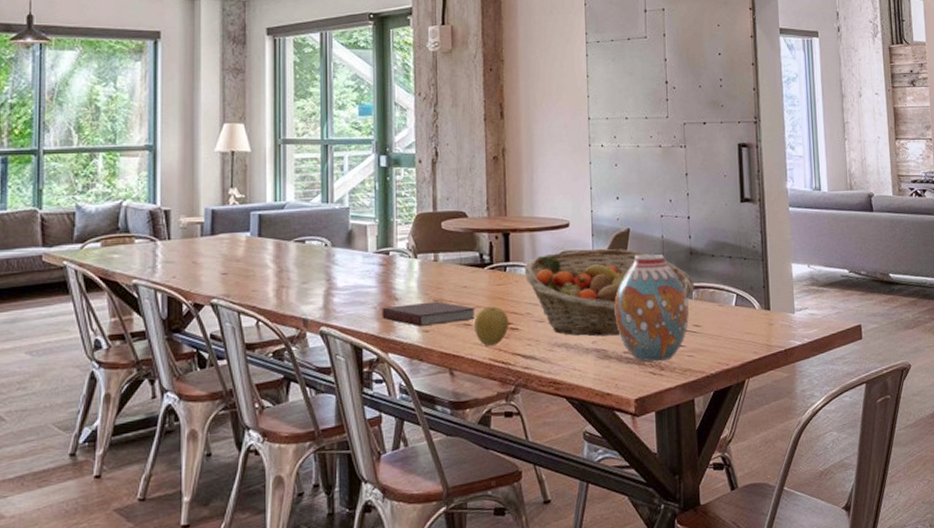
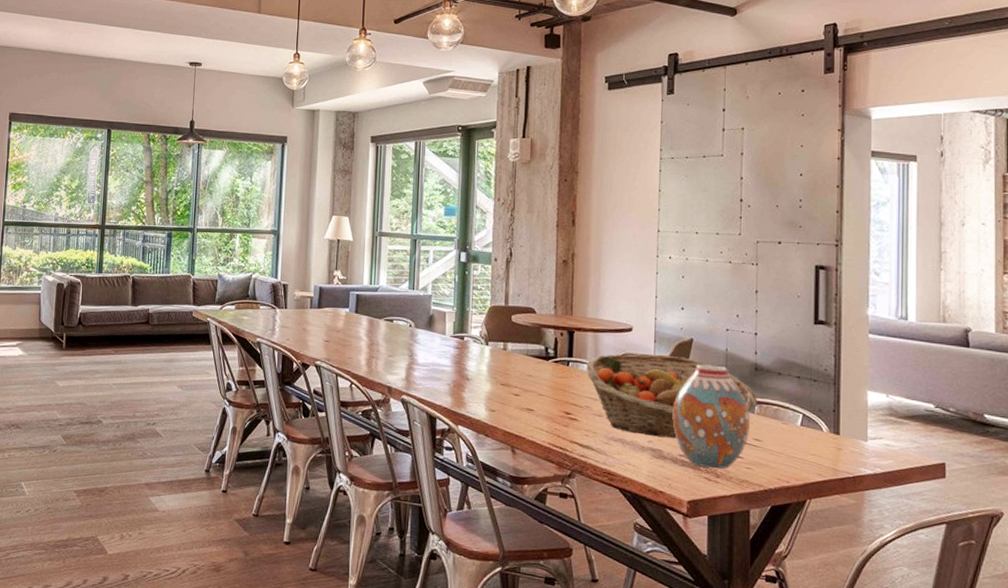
notebook: present [382,301,476,326] -> none [454,385,538,407]
fruit: present [474,306,509,345] -> none [536,396,569,431]

